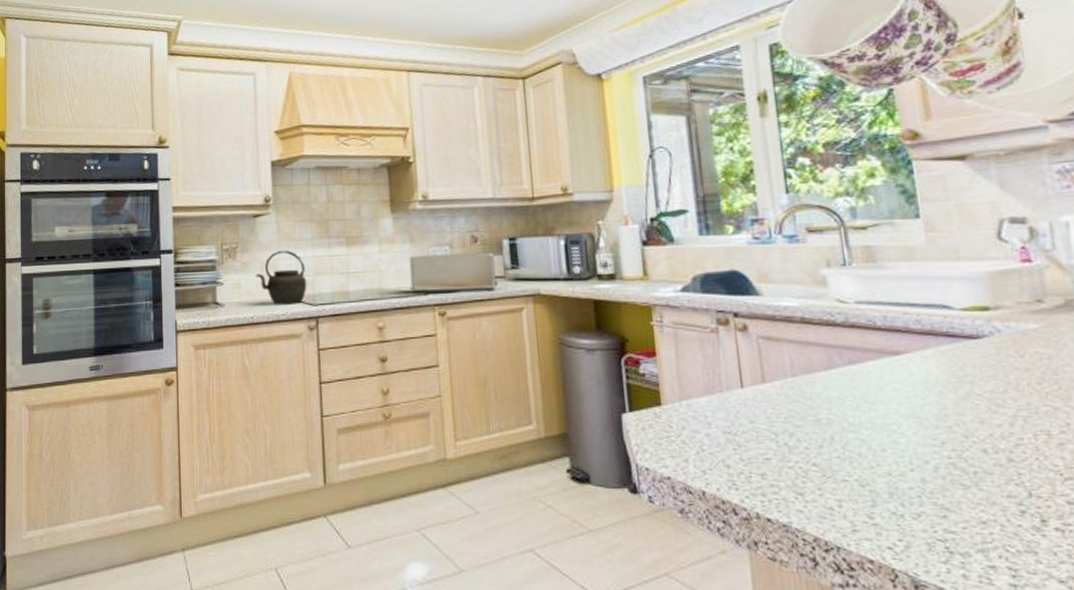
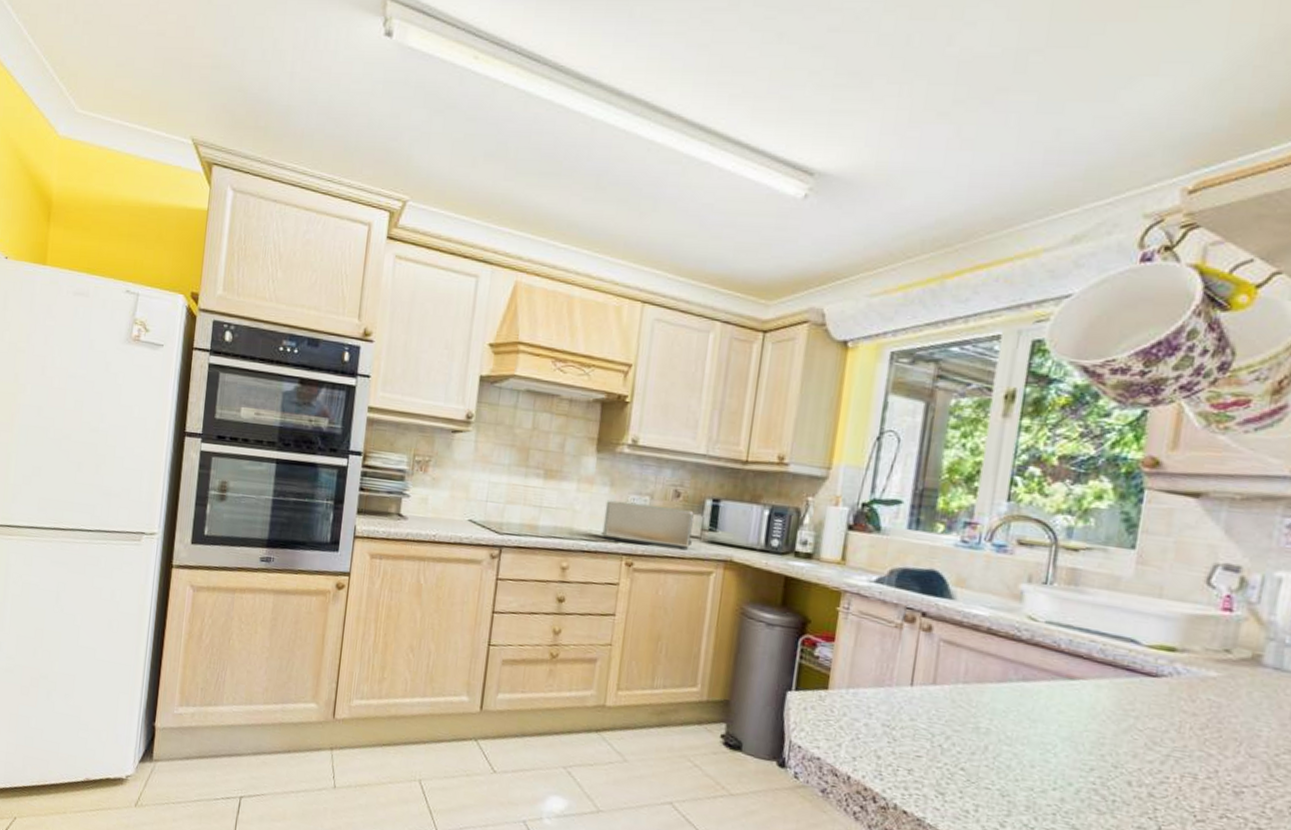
kettle: present [255,250,307,305] -> none [444,472,498,530]

